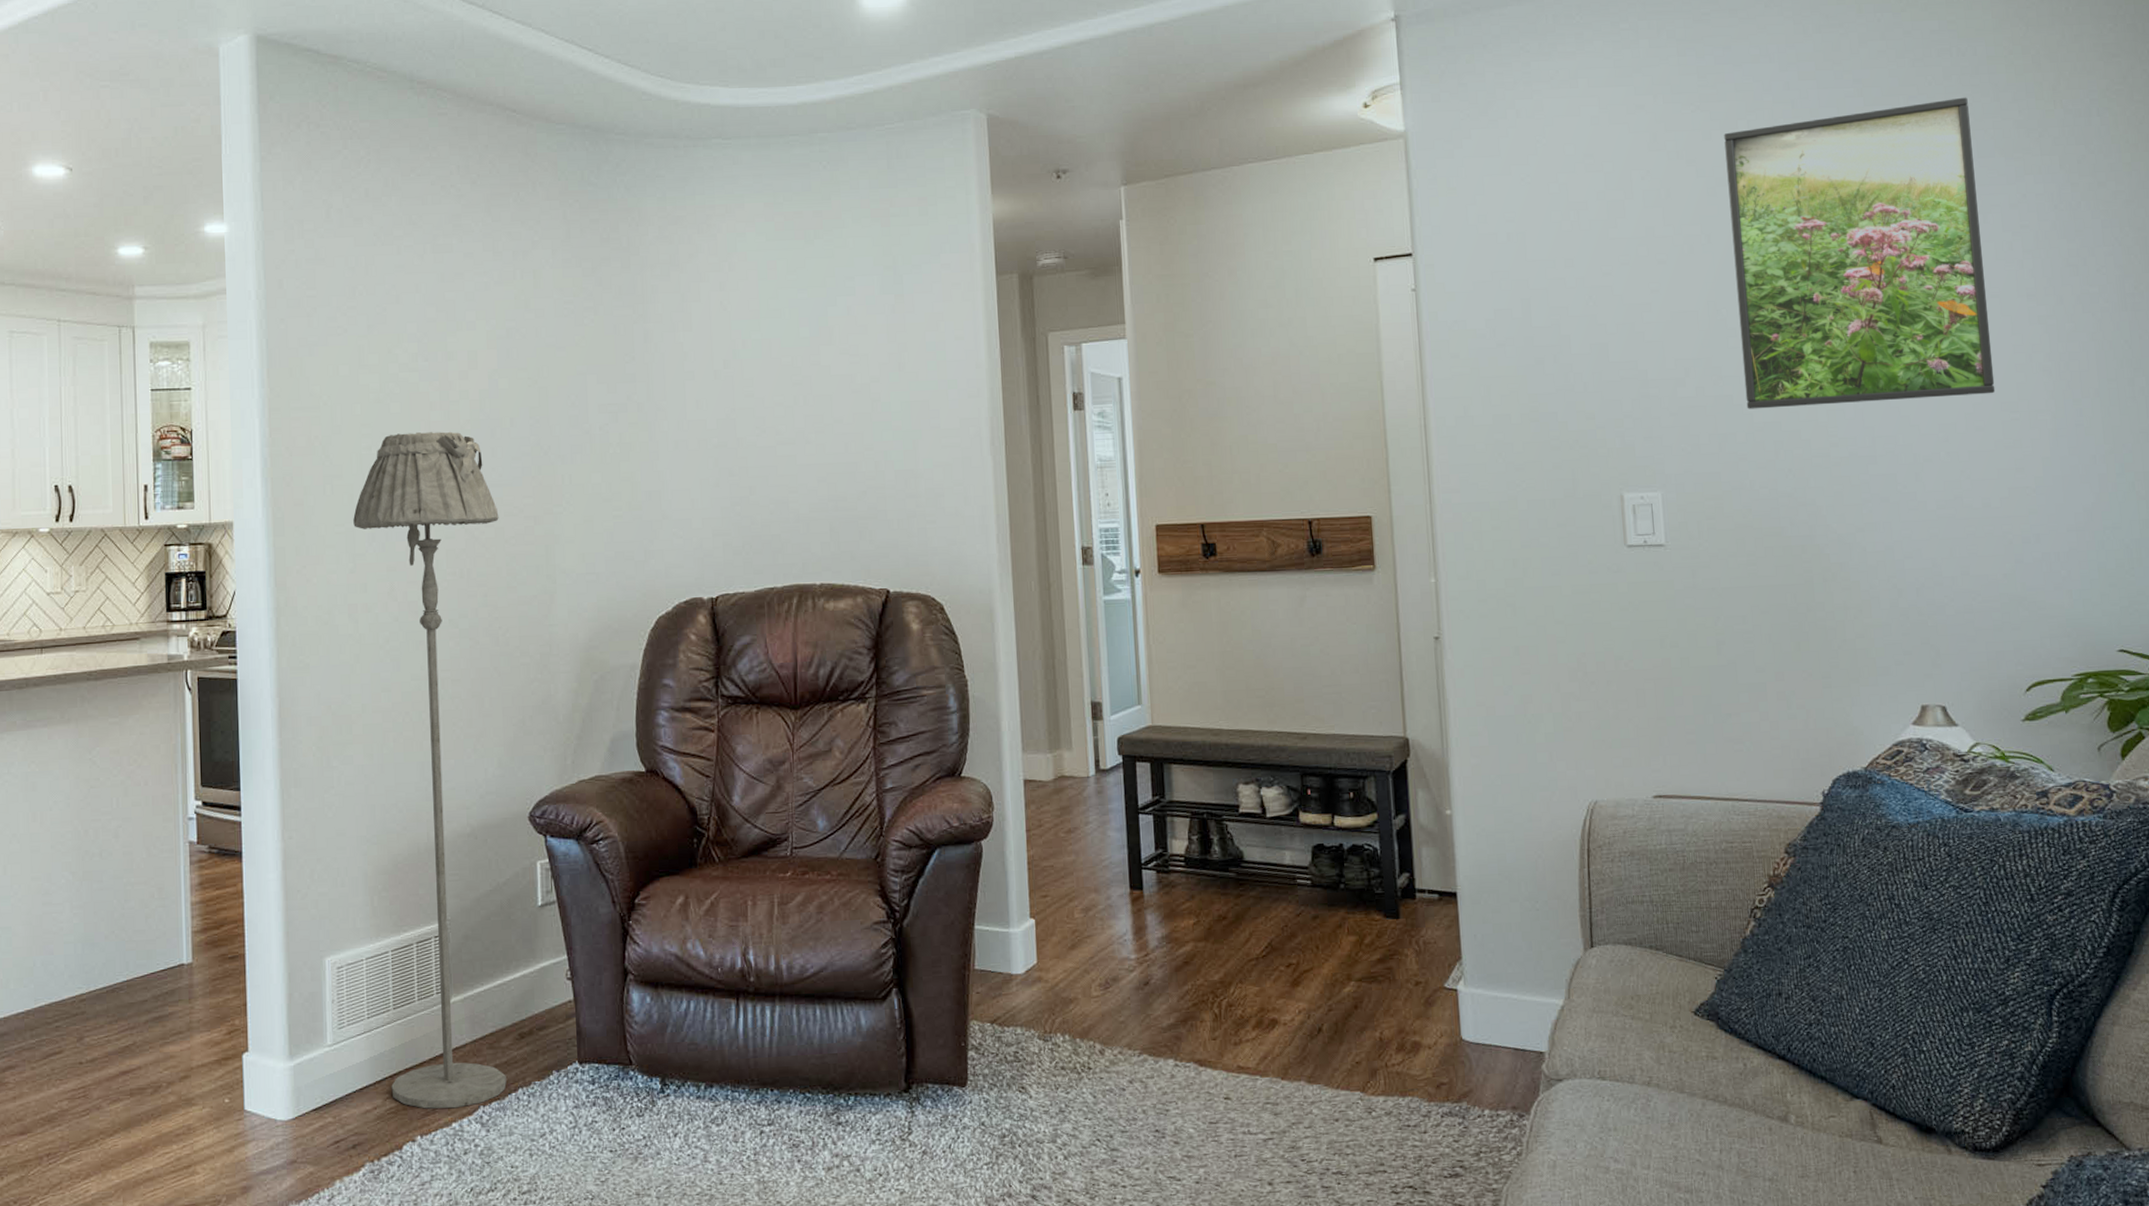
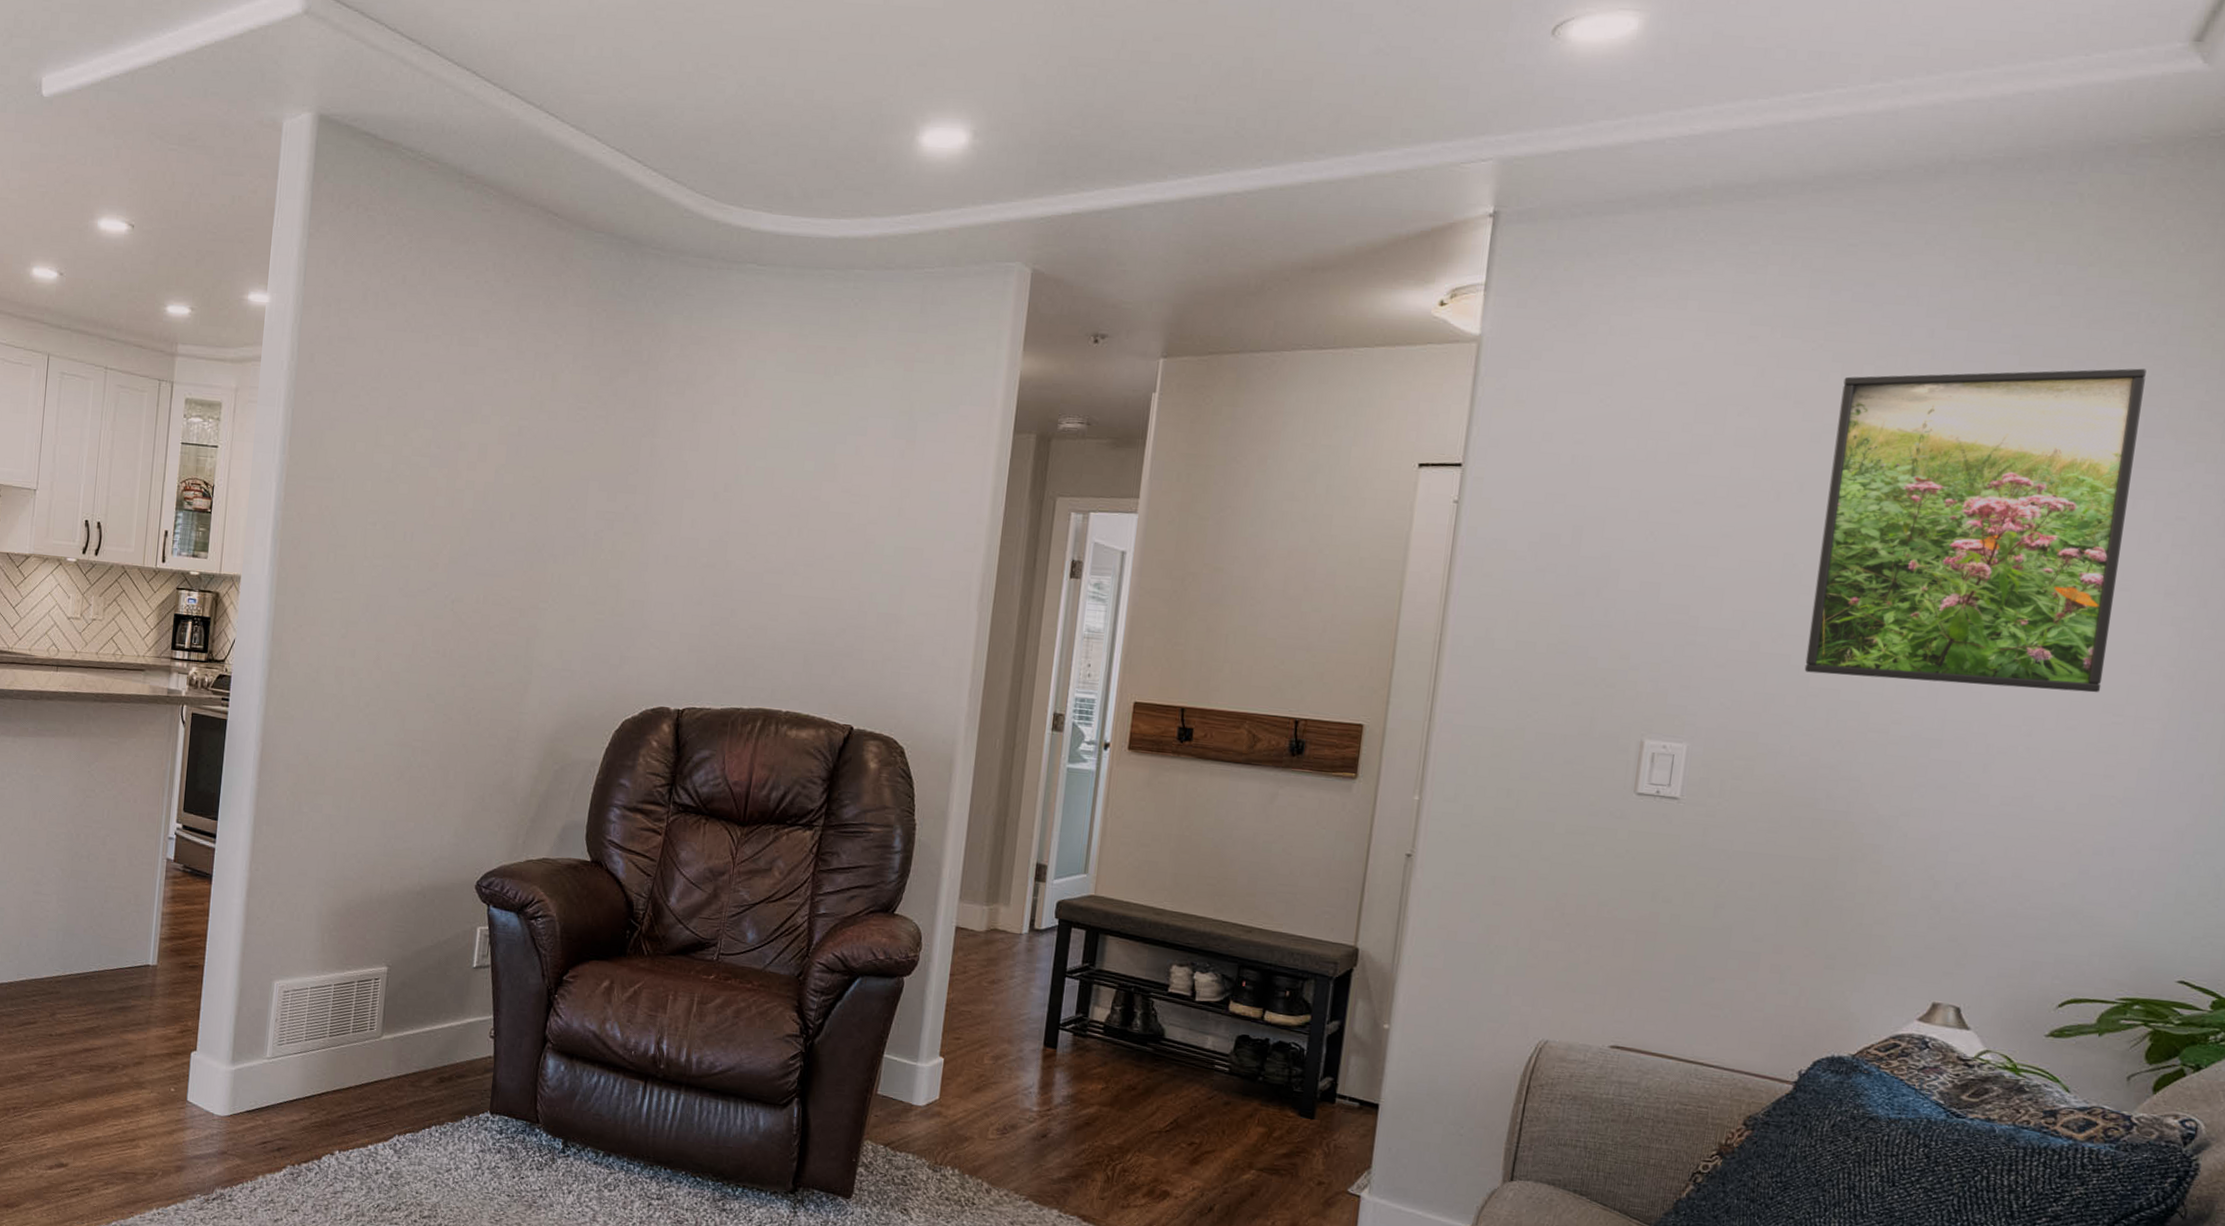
floor lamp: present [353,431,507,1109] -> none [318,513,487,1133]

